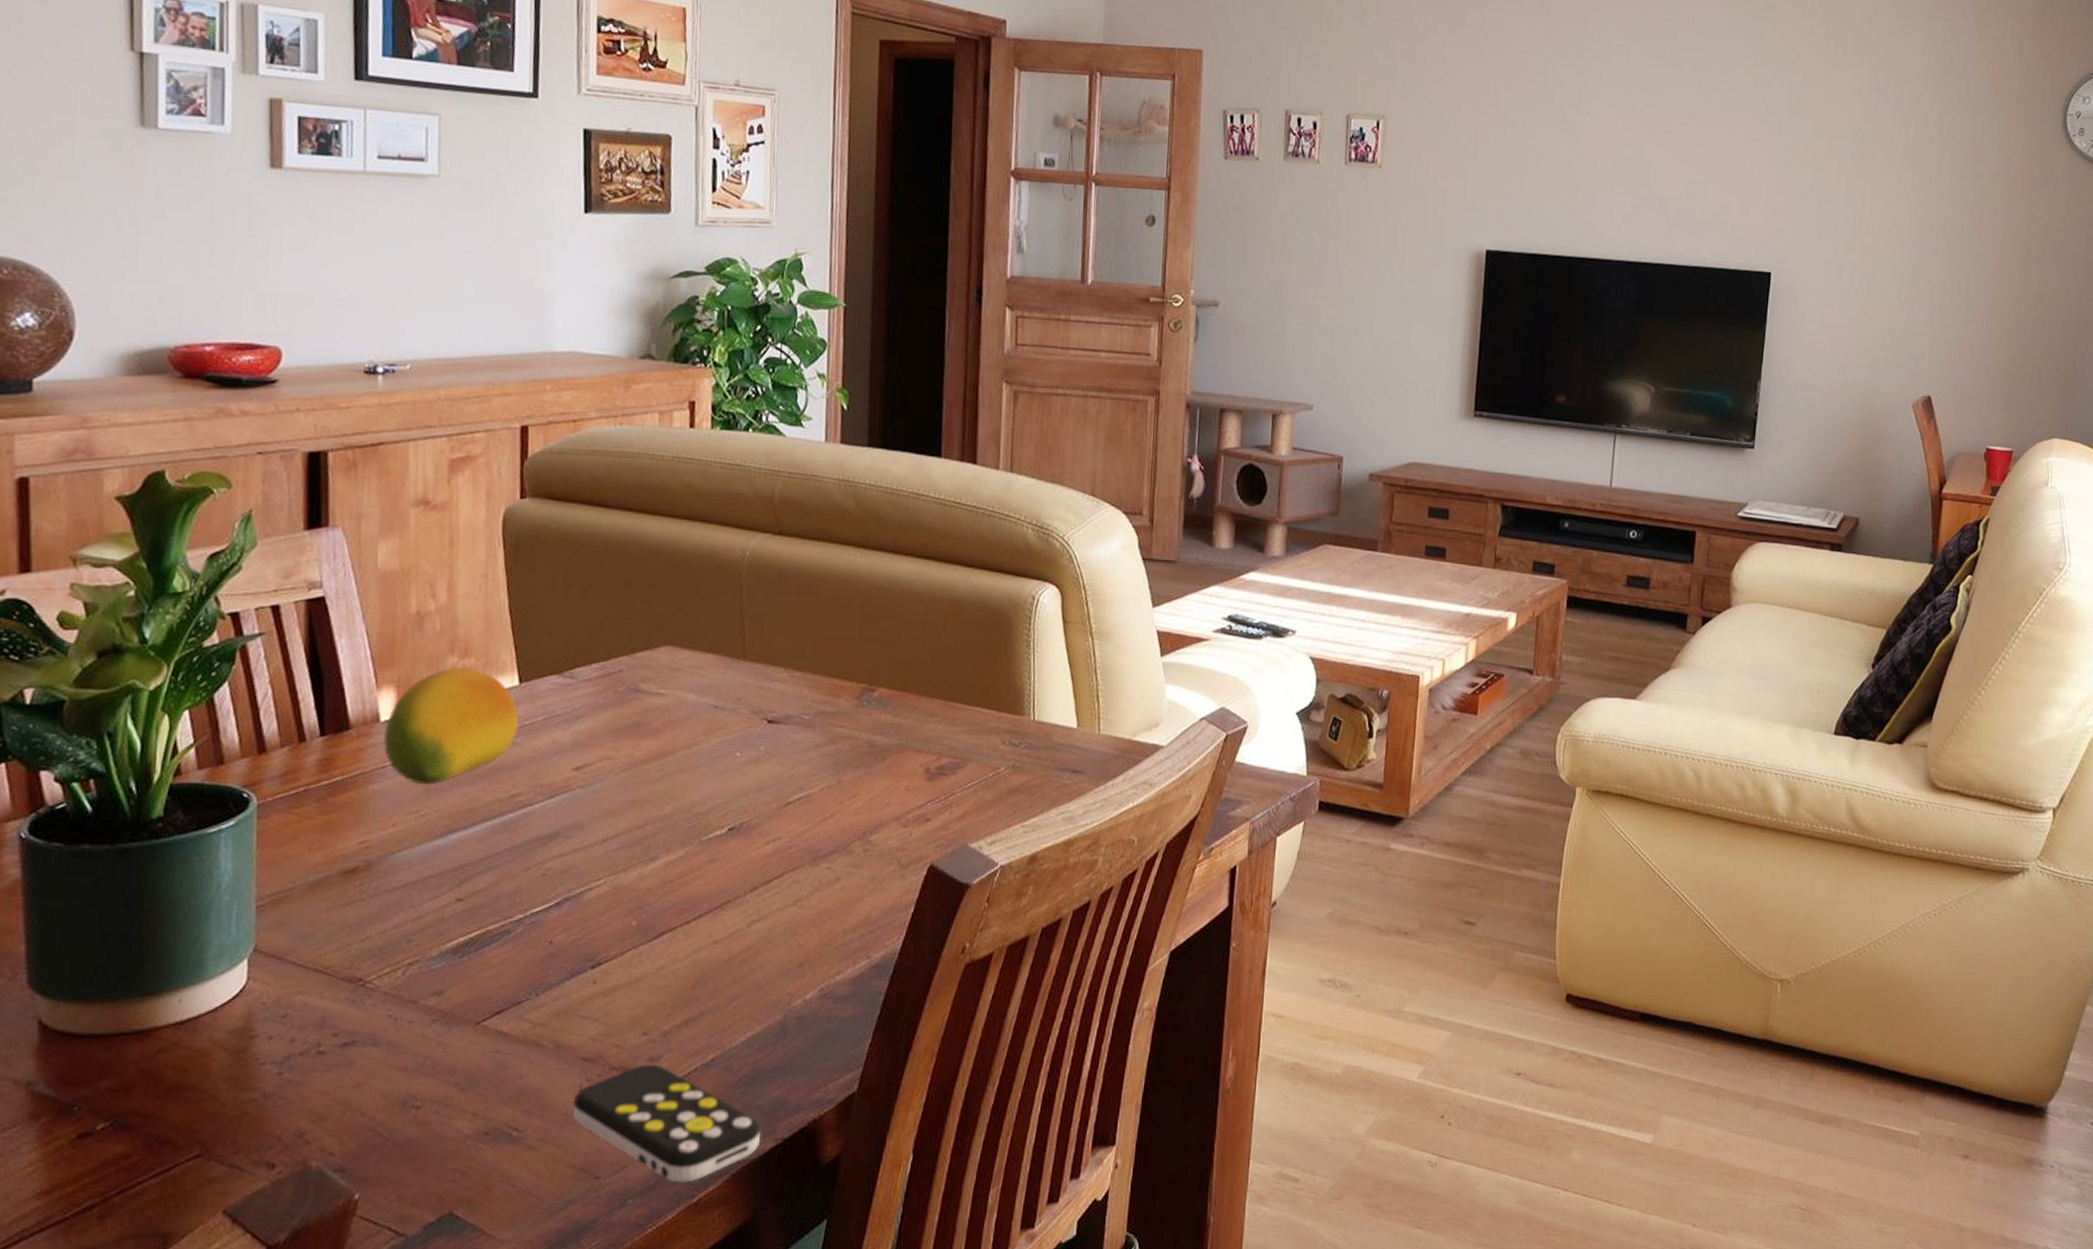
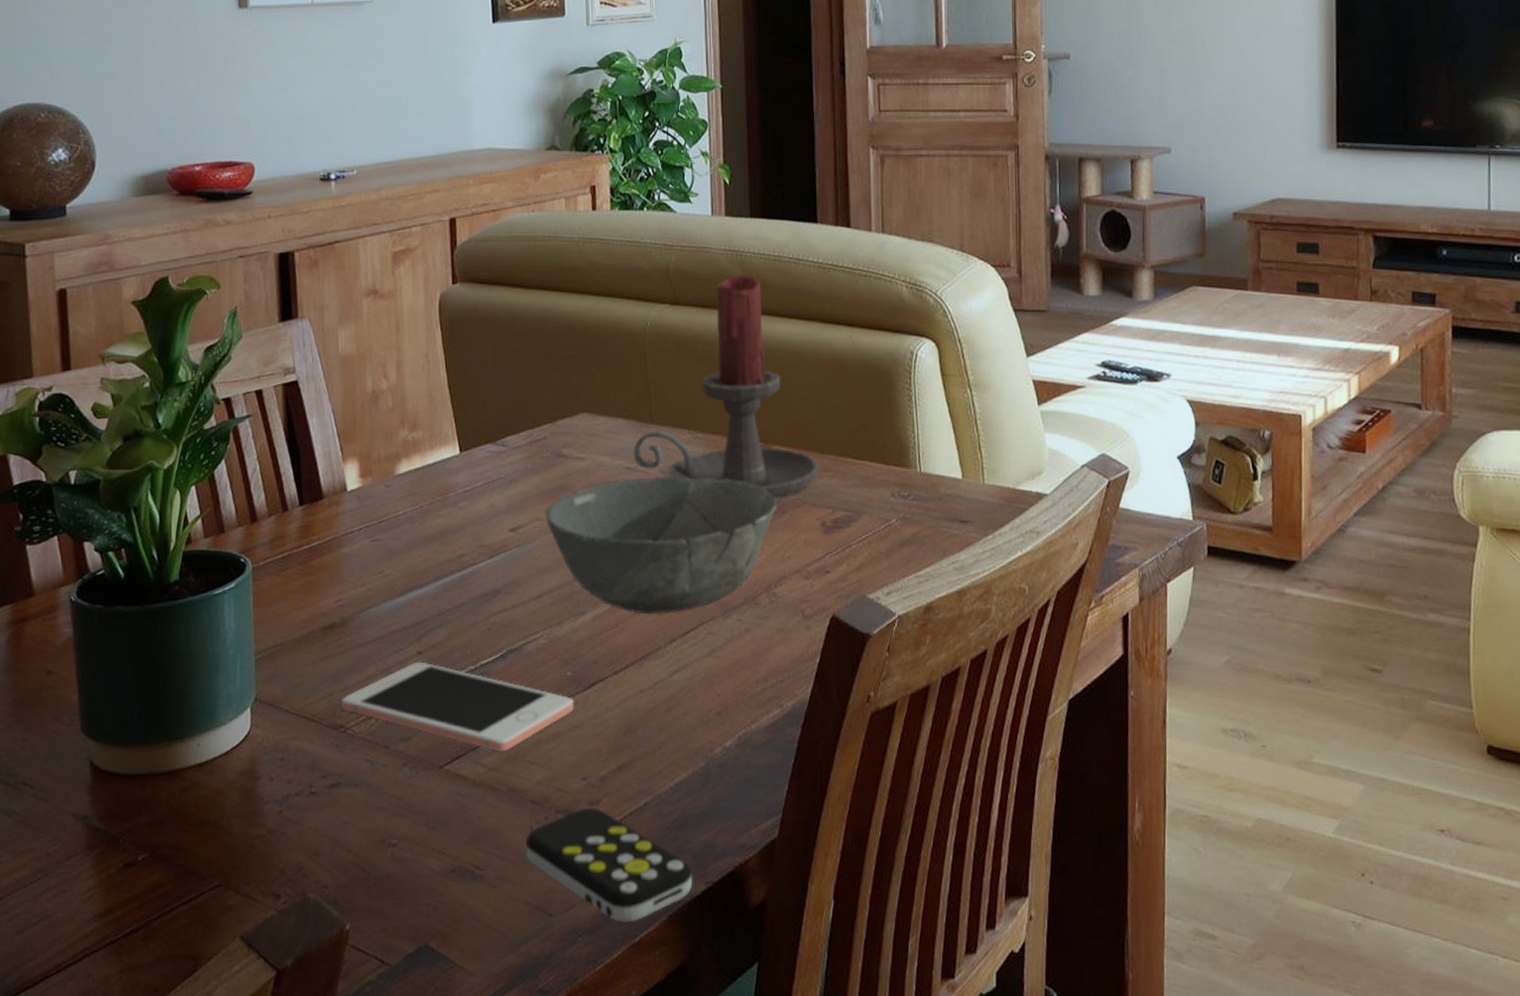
cell phone: none [361,909,639,1007] -> present [342,661,575,752]
fruit: present [383,667,519,785] -> none [350,439,462,548]
bowl: none [615,716,879,862] -> present [544,476,778,615]
candle holder: none [720,506,927,743] -> present [632,274,820,499]

